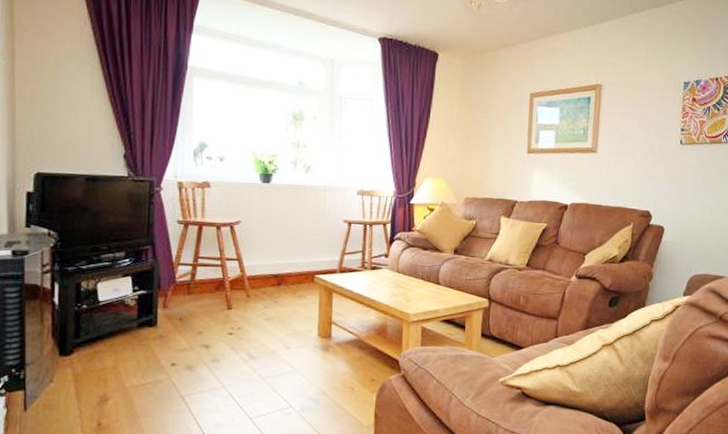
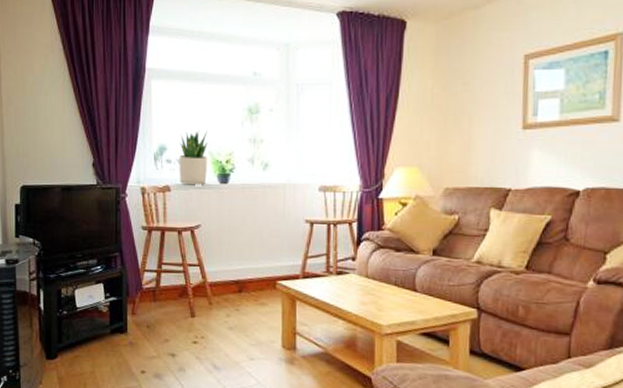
planter: none [219,130,251,184] -> present [179,130,207,185]

